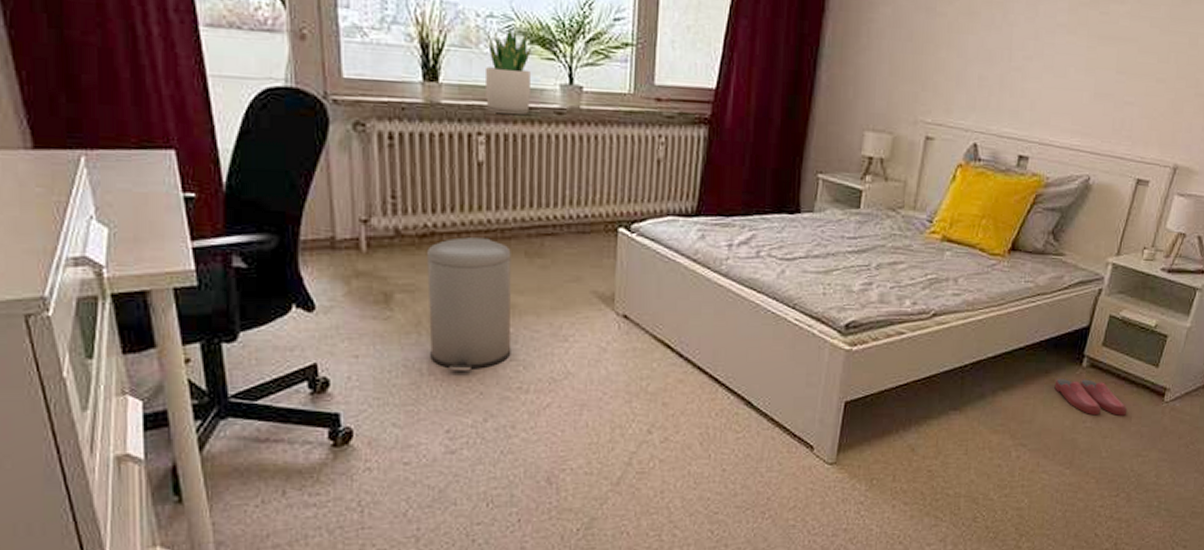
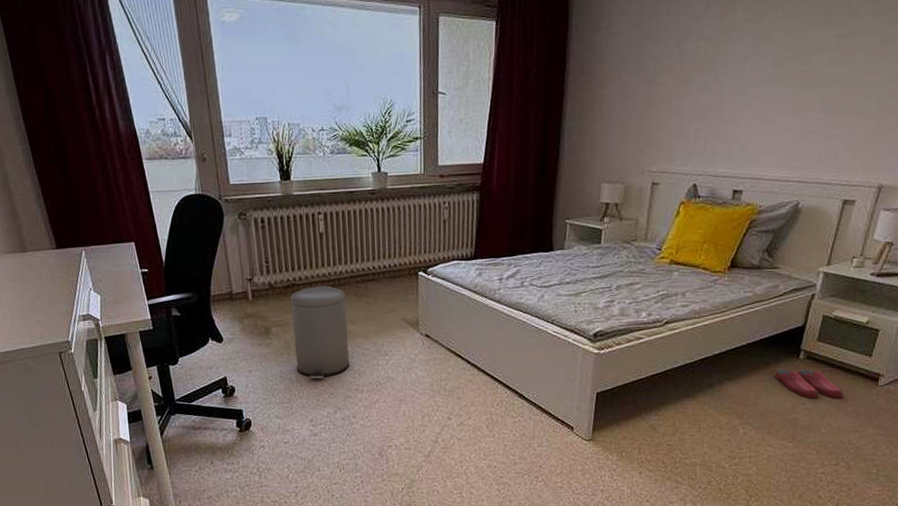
planter: present [484,27,532,116] -> none [320,135,352,198]

